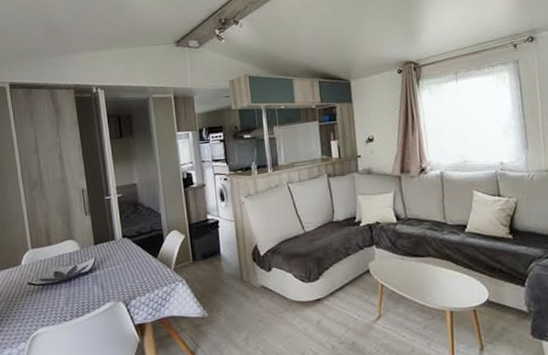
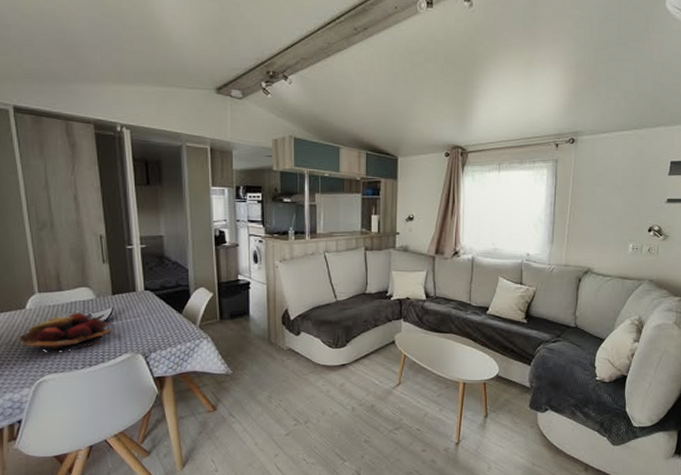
fruit basket: none [15,264,98,305] -> present [18,312,115,352]

